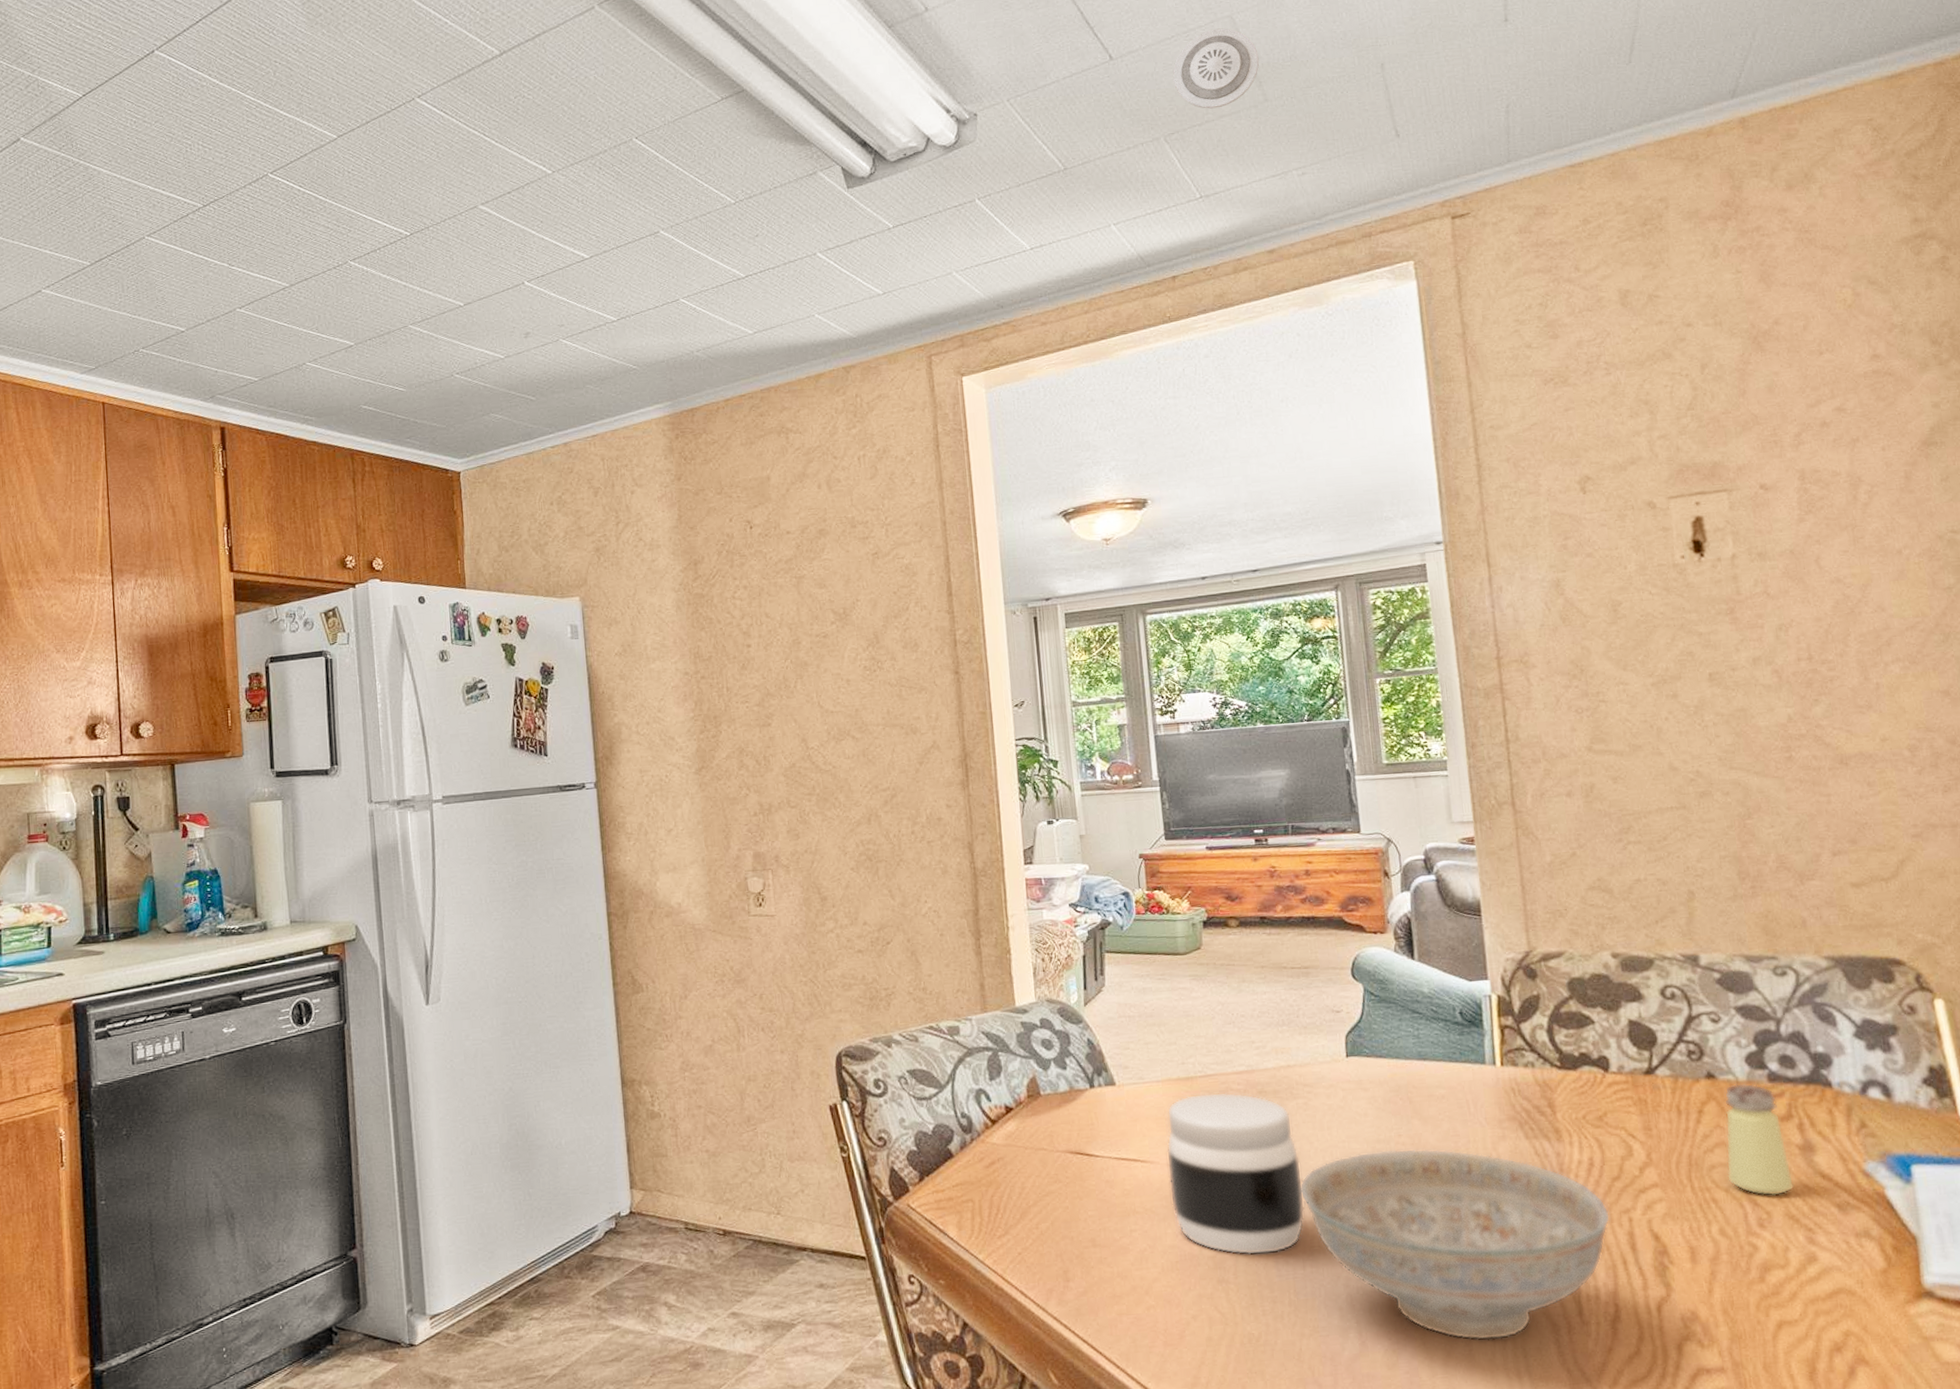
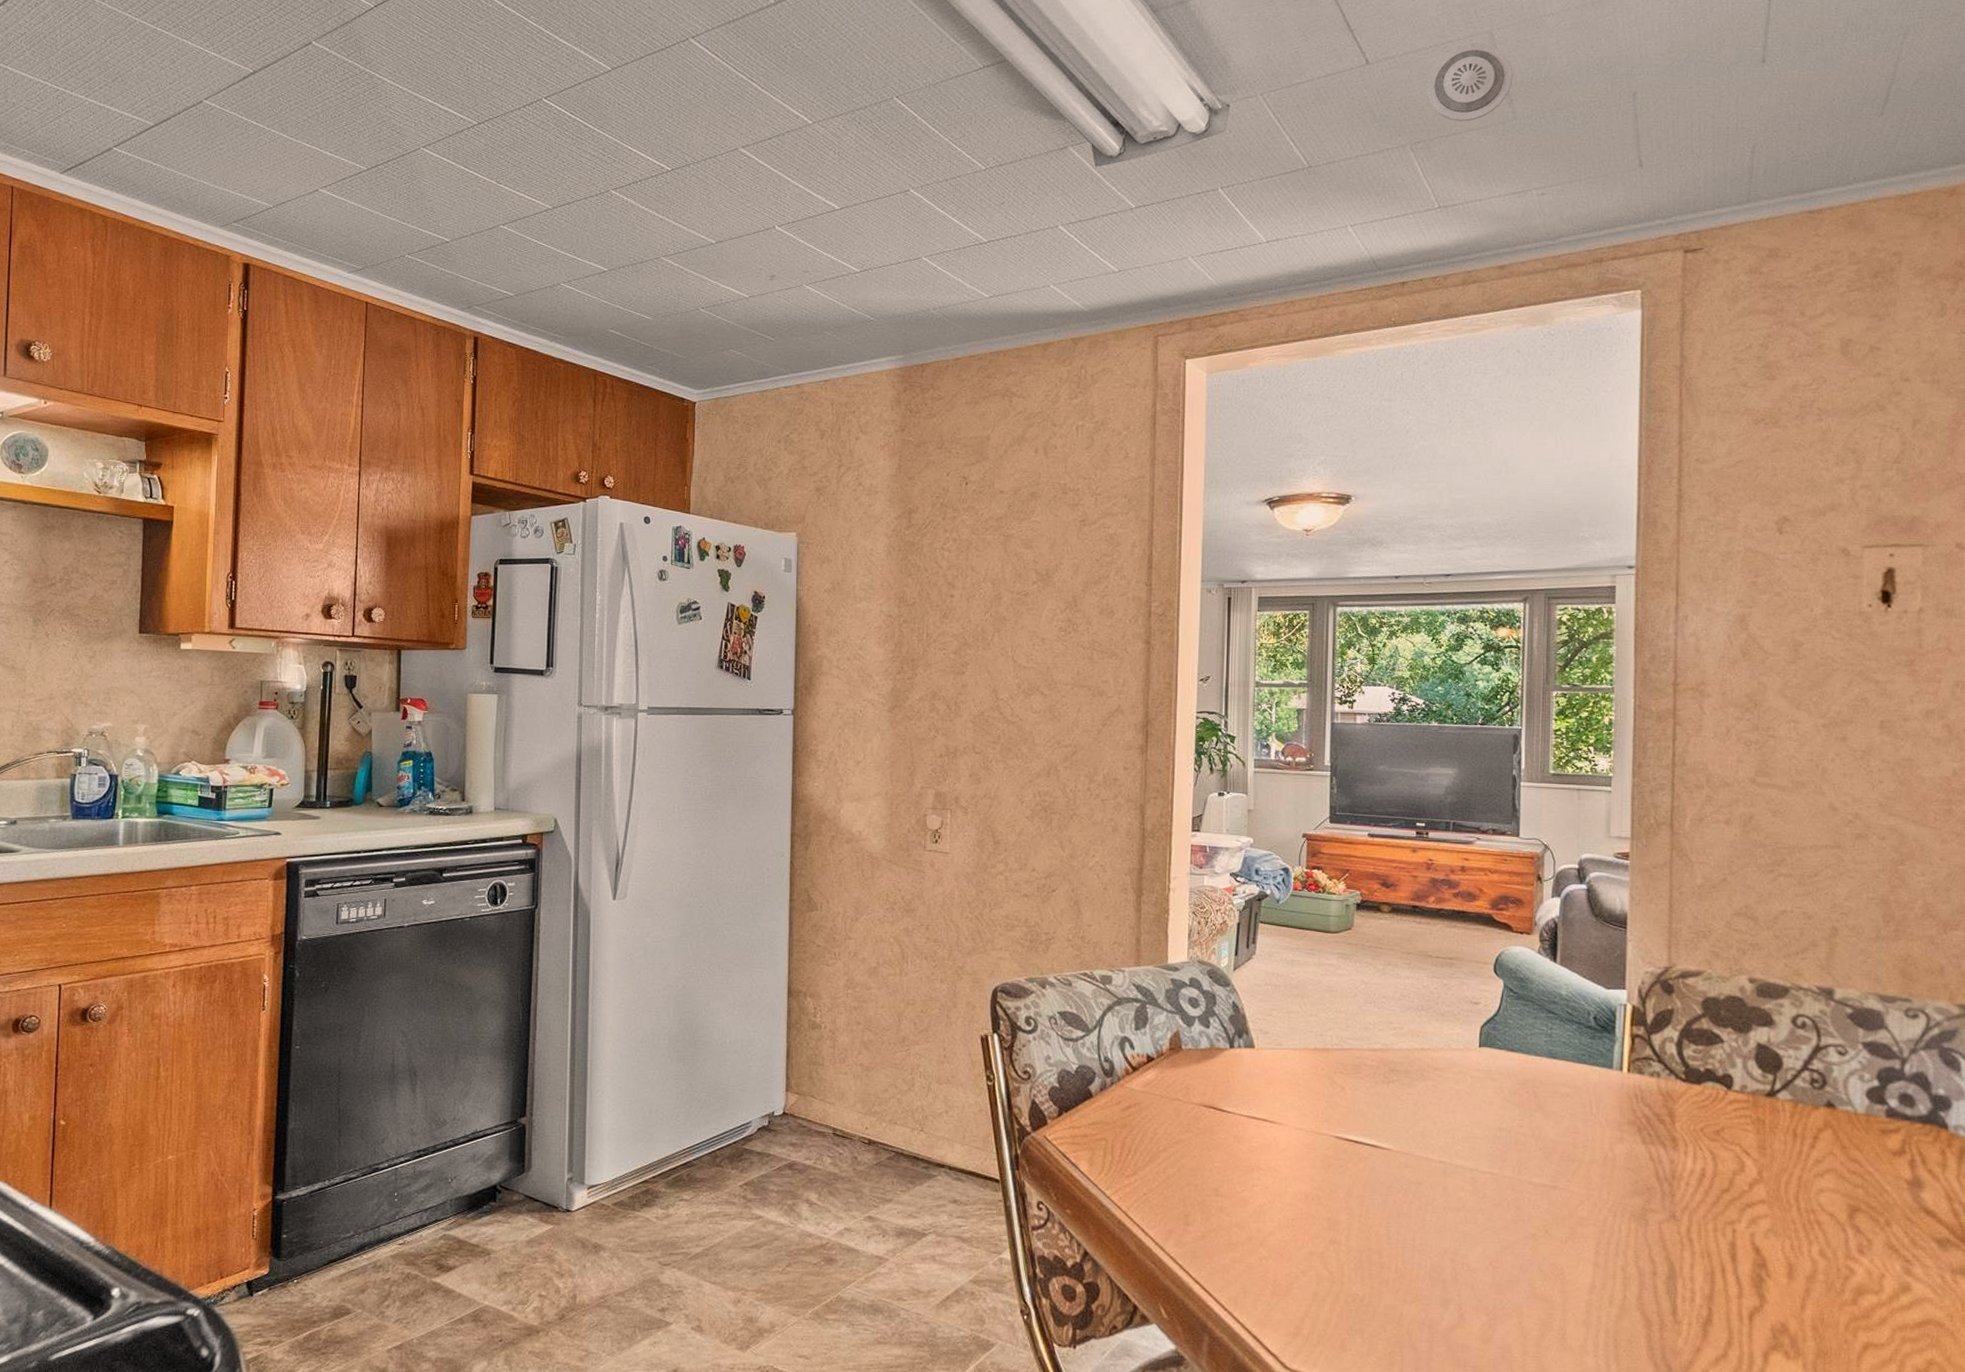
jar: present [1166,1092,1305,1256] -> none [1294,1065,1423,1223]
decorative bowl: present [1301,1148,1611,1341] -> none [1420,1138,1715,1328]
saltshaker: present [1724,1083,1795,1196] -> none [1834,1115,1898,1225]

